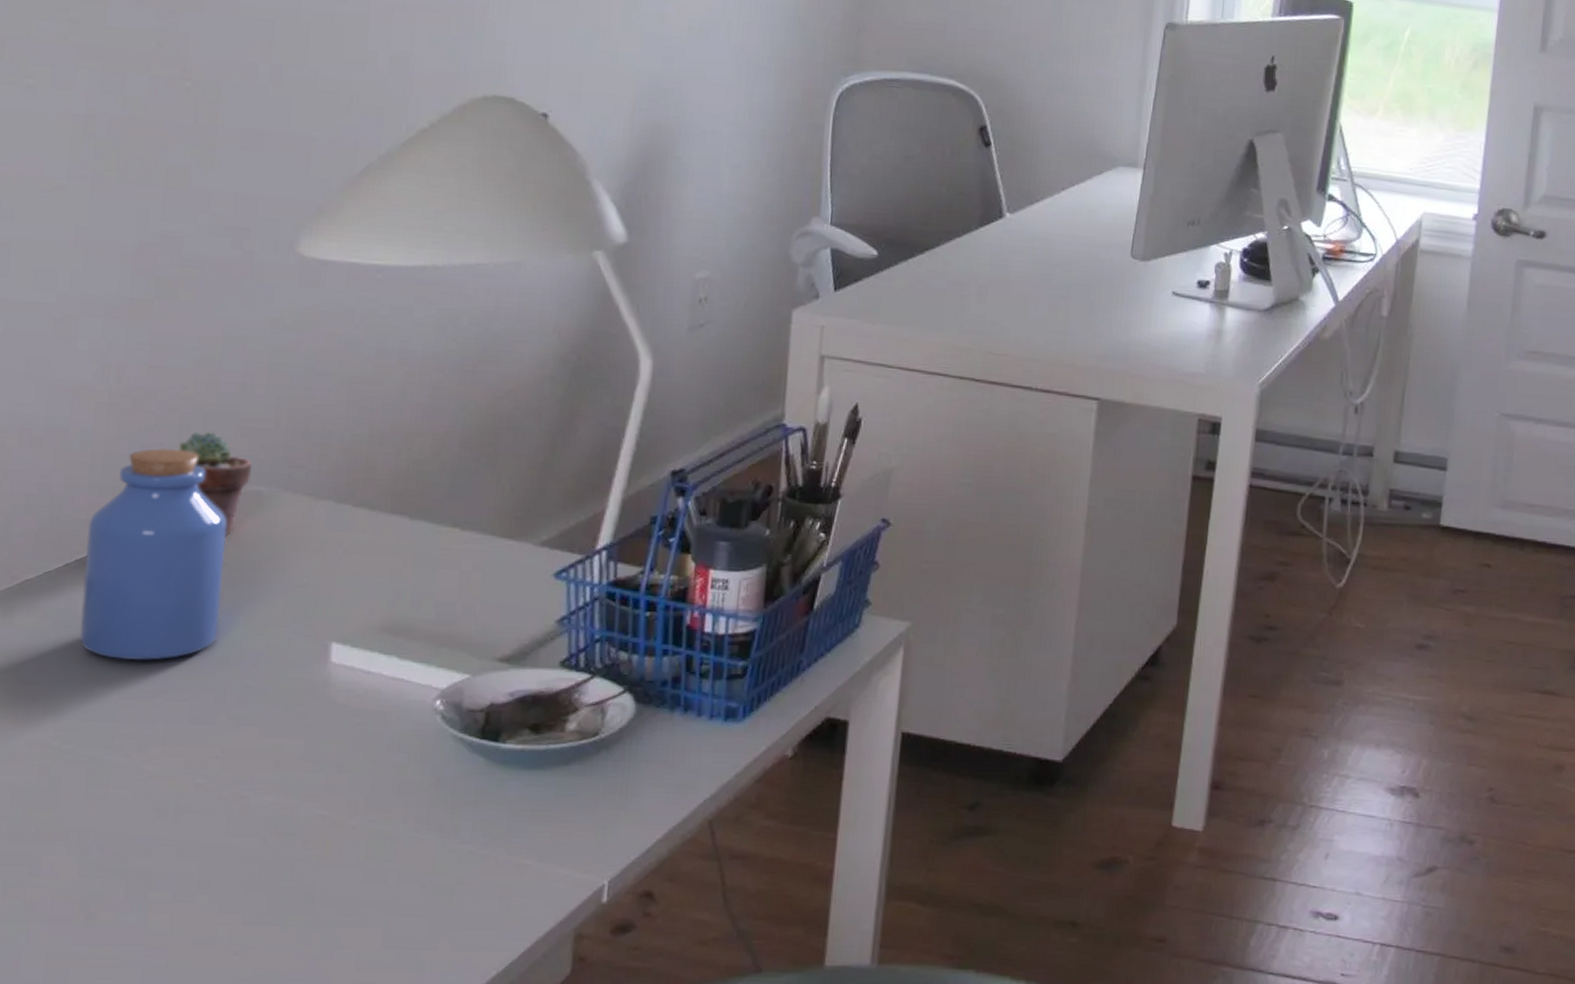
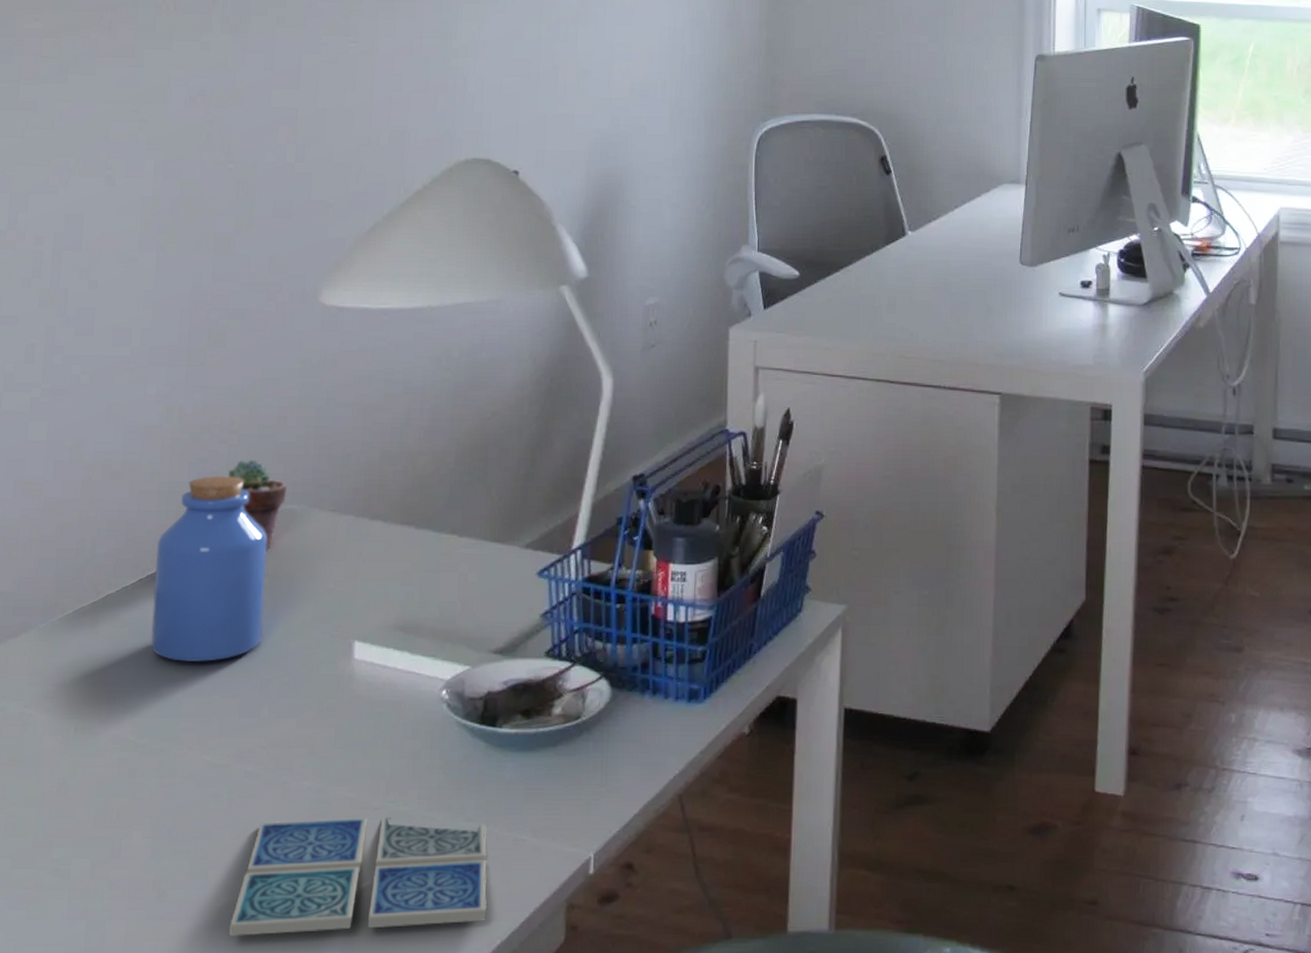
drink coaster: none [172,837,484,964] -> present [228,817,487,936]

